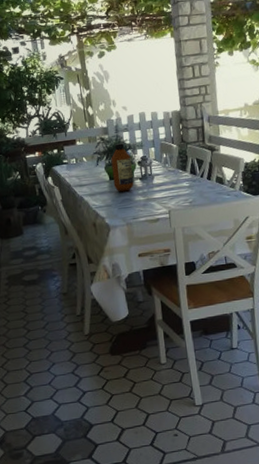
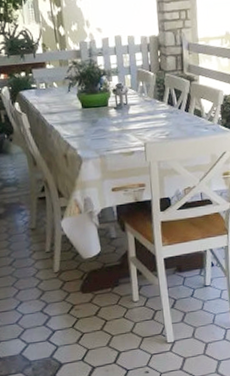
bottle: present [111,143,134,192] -> none [83,68,108,122]

